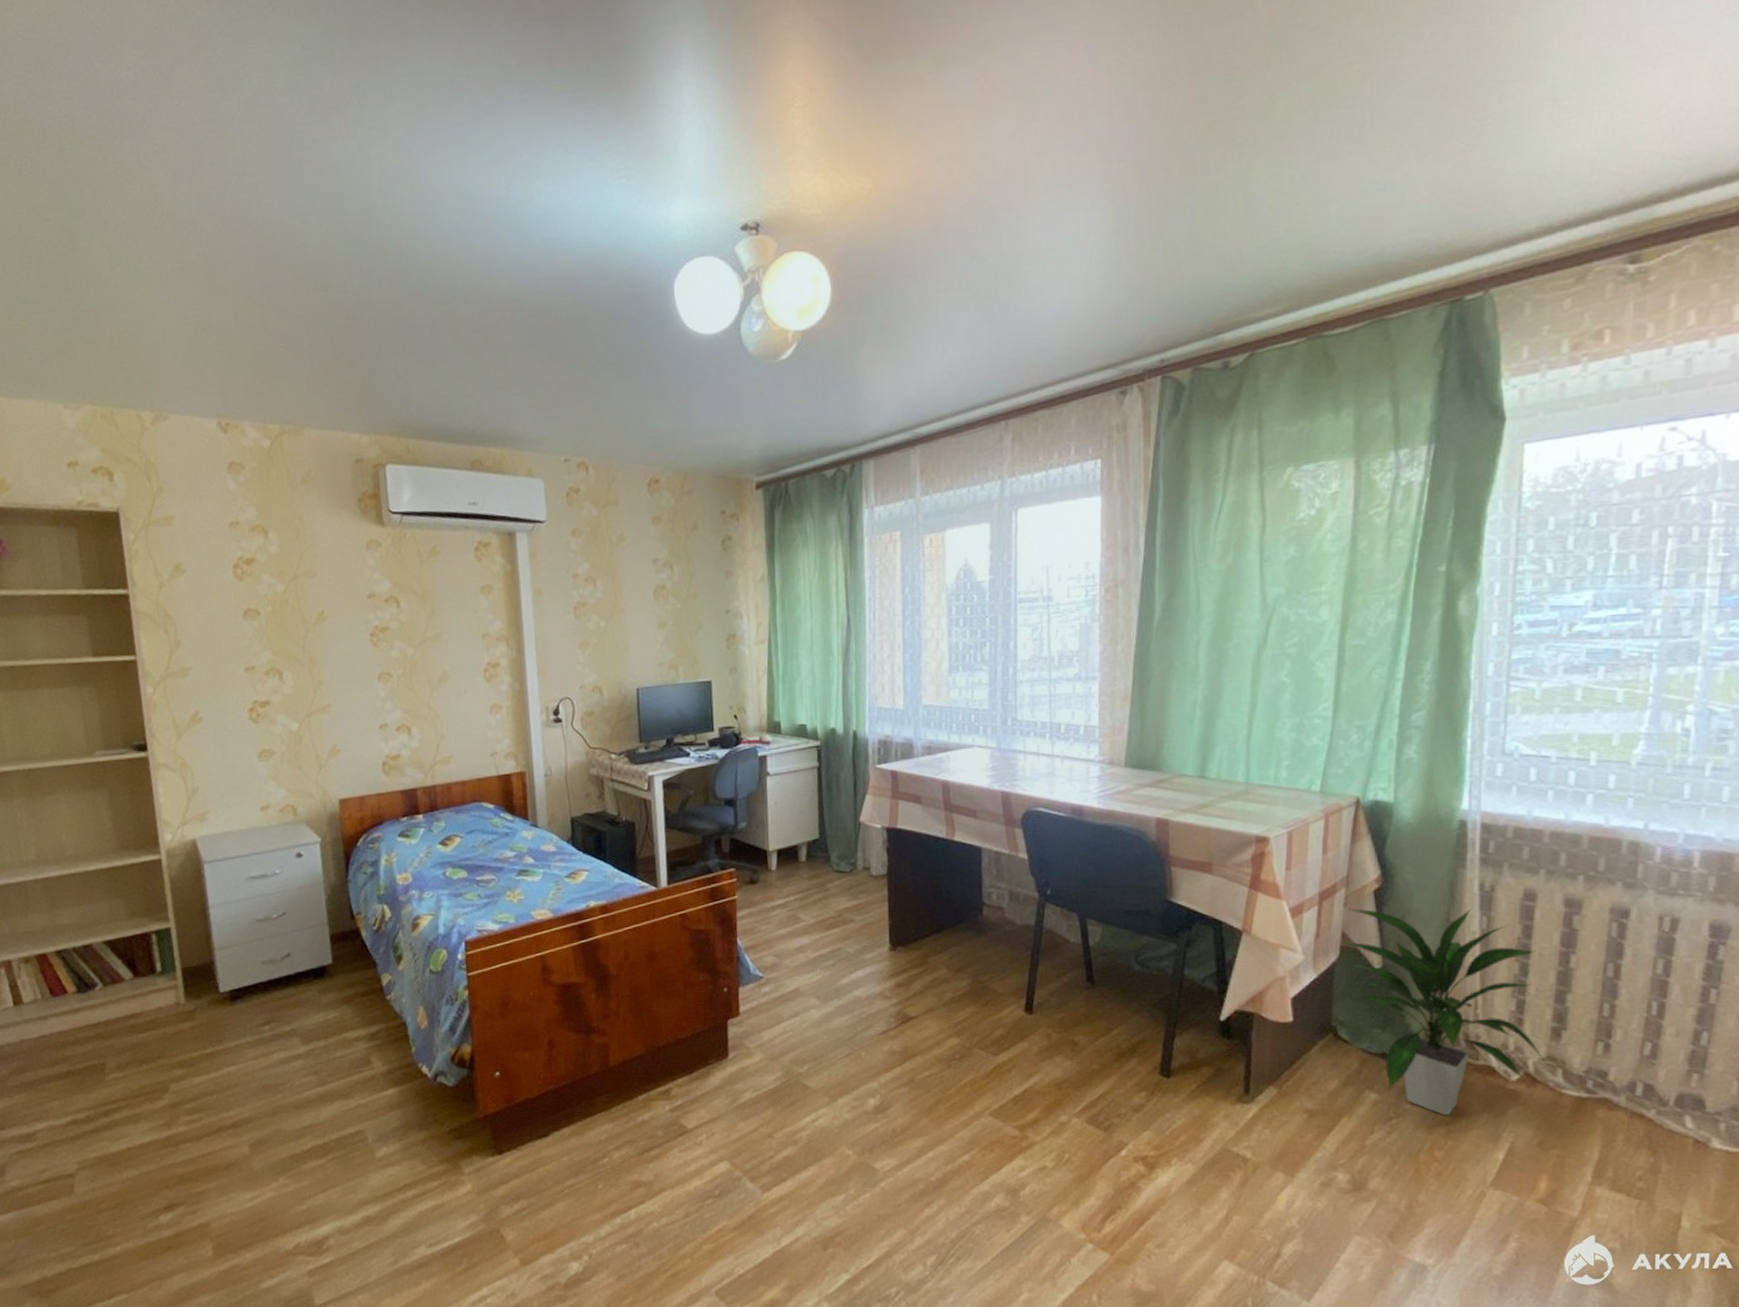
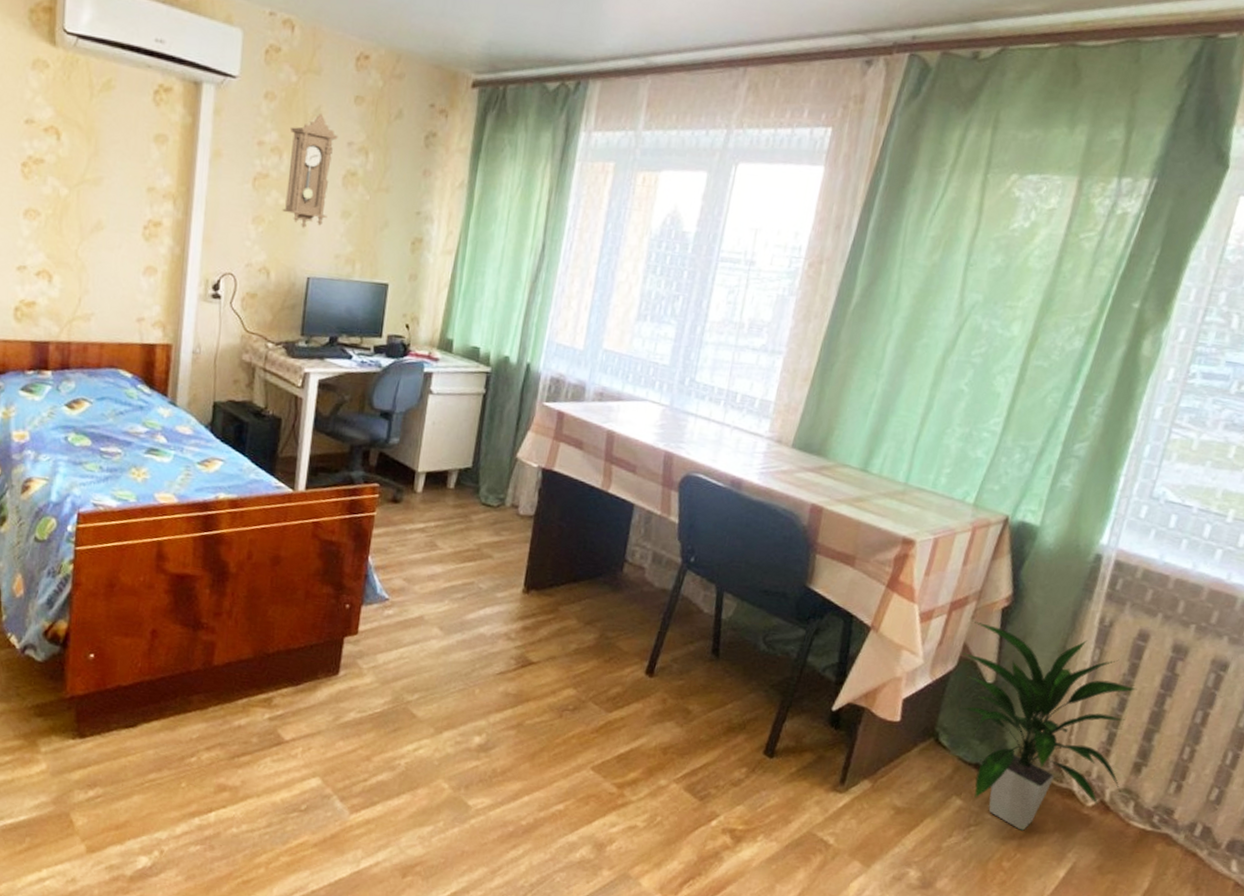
pendulum clock: none [600,539,646,644] -> present [282,113,338,228]

